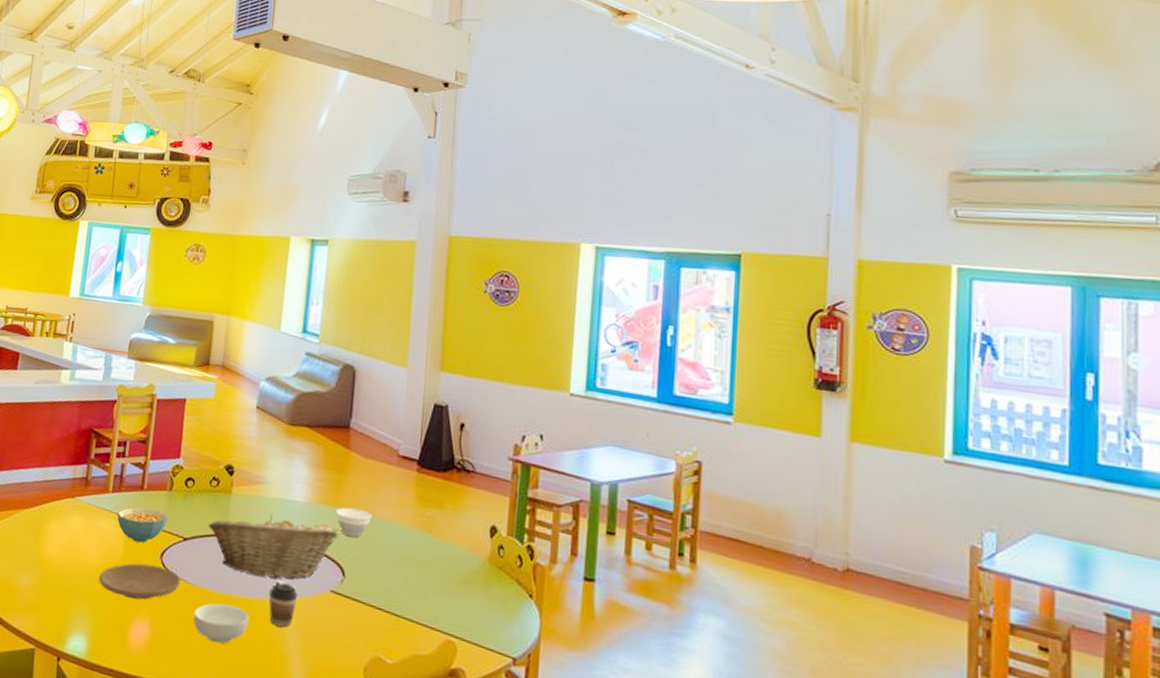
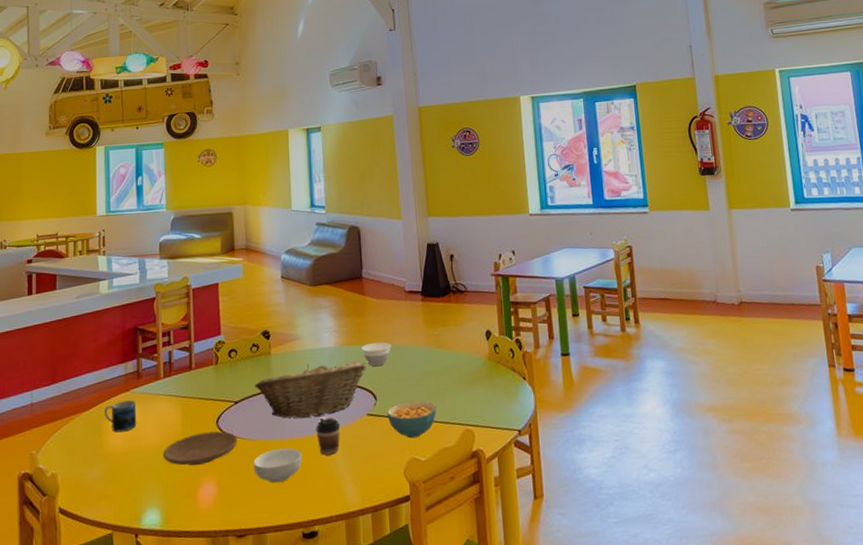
mug: none [45,506,80,542] -> present [104,400,137,433]
cereal bowl: present [117,507,168,543] -> none [171,383,218,416]
cereal bowl: none [354,587,415,634] -> present [387,400,437,439]

